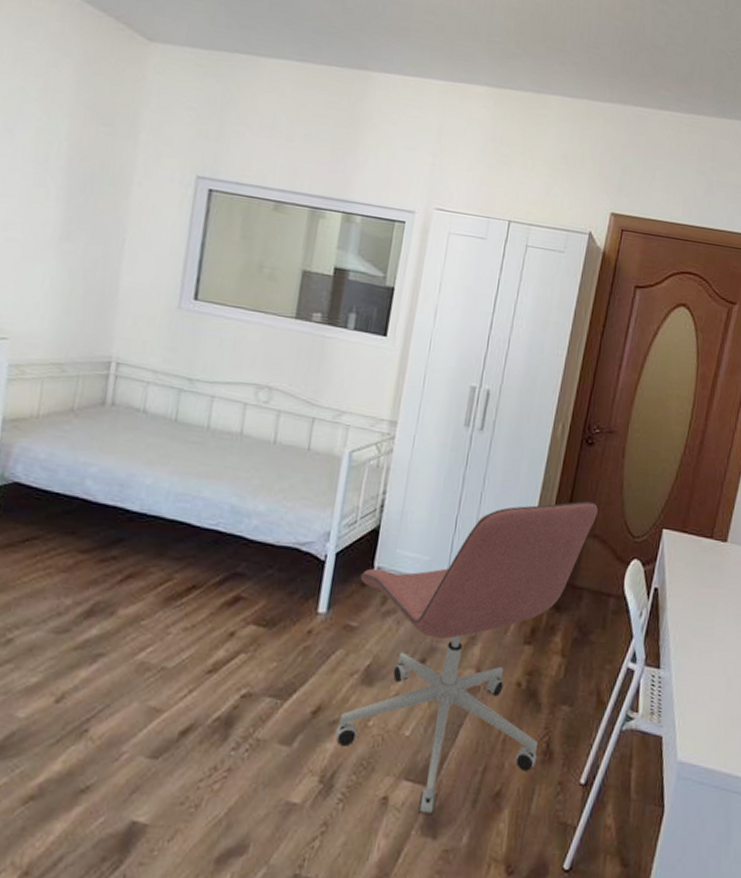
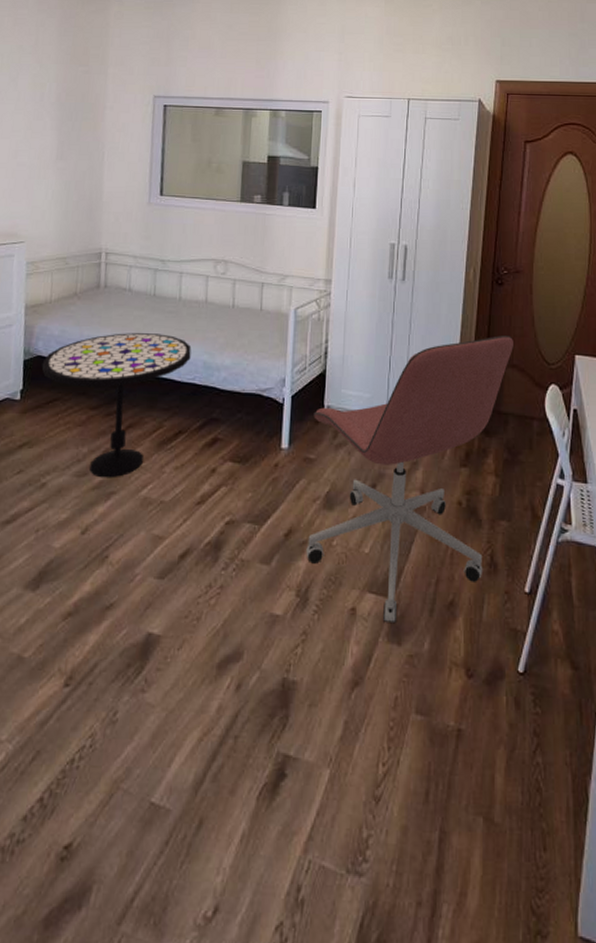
side table: none [18,462,218,637] -> present [41,333,192,478]

